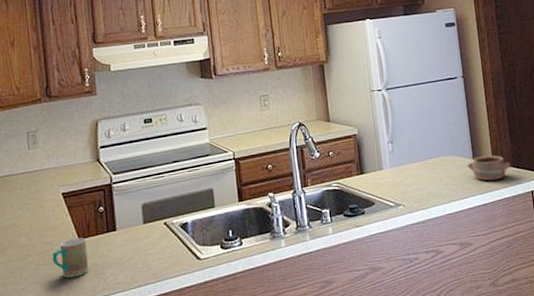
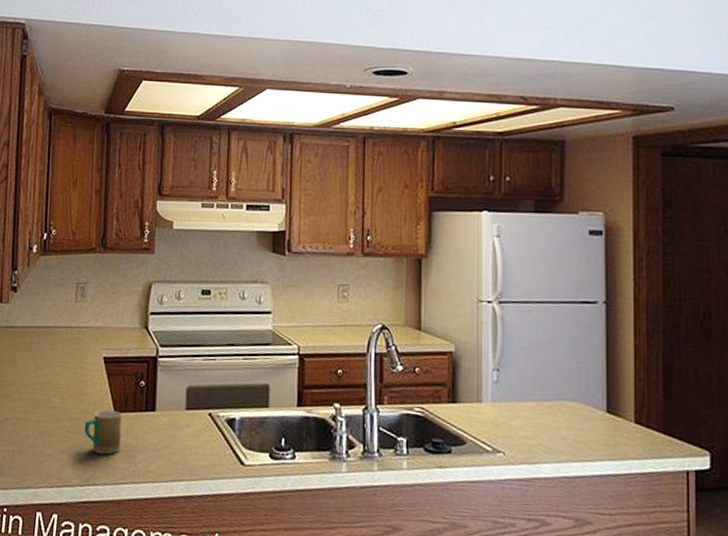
pottery: present [467,155,511,181] -> none [597,410,661,447]

